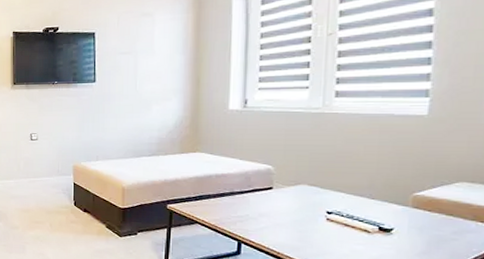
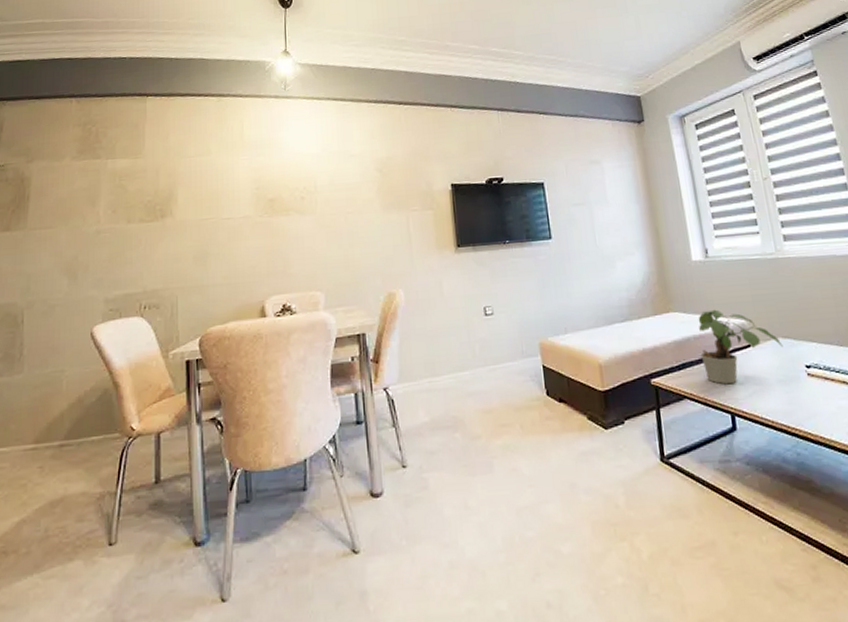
potted plant: none [219,153,307,218] -> present [698,309,783,385]

